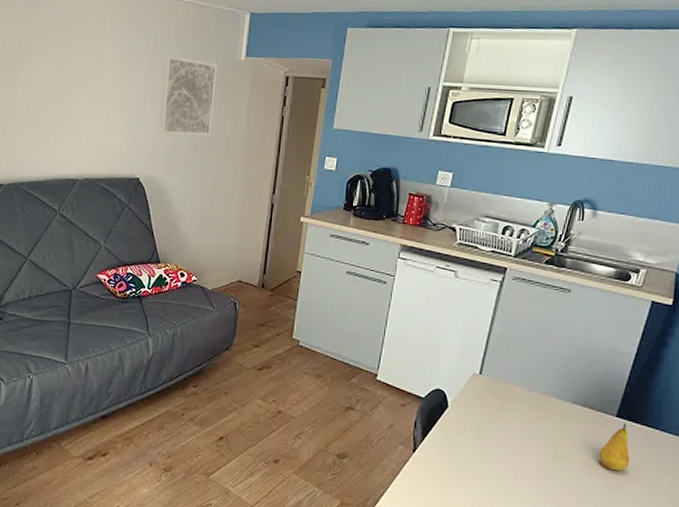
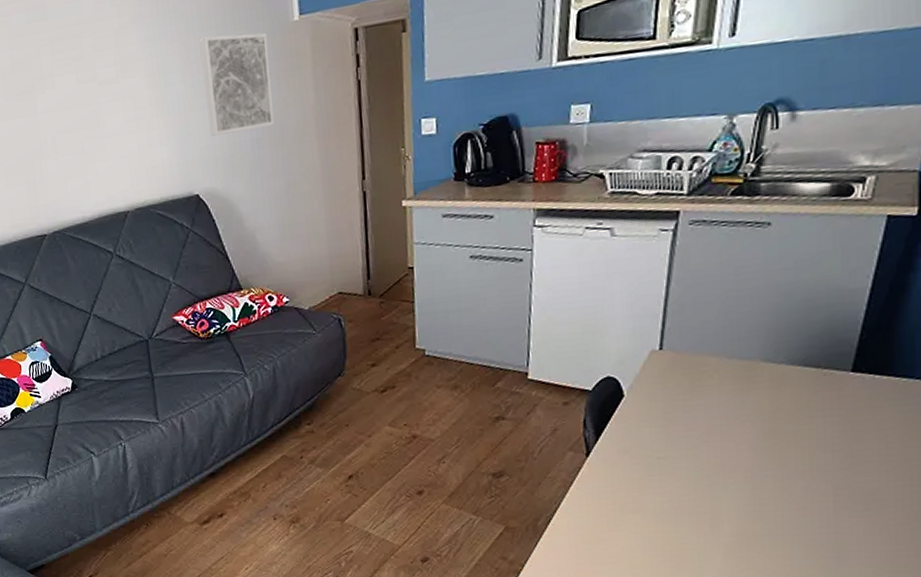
fruit: present [599,423,630,471] -> none [832,378,877,439]

